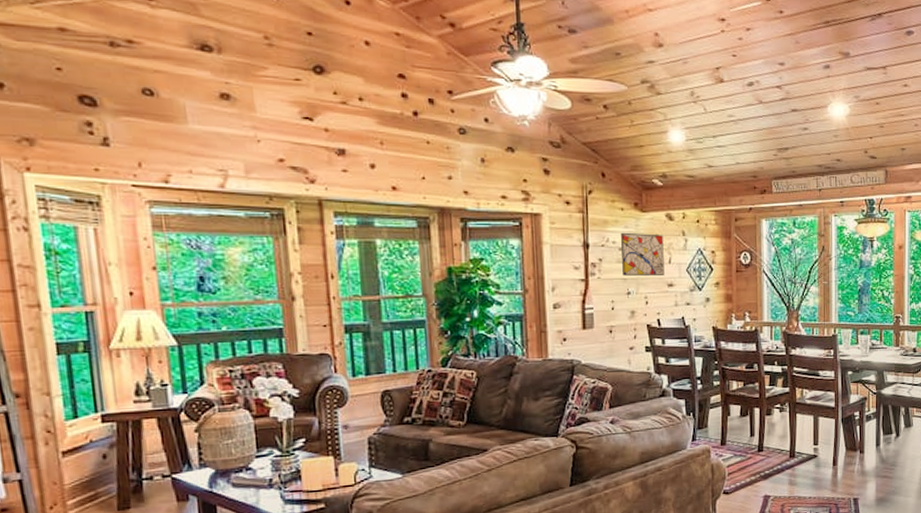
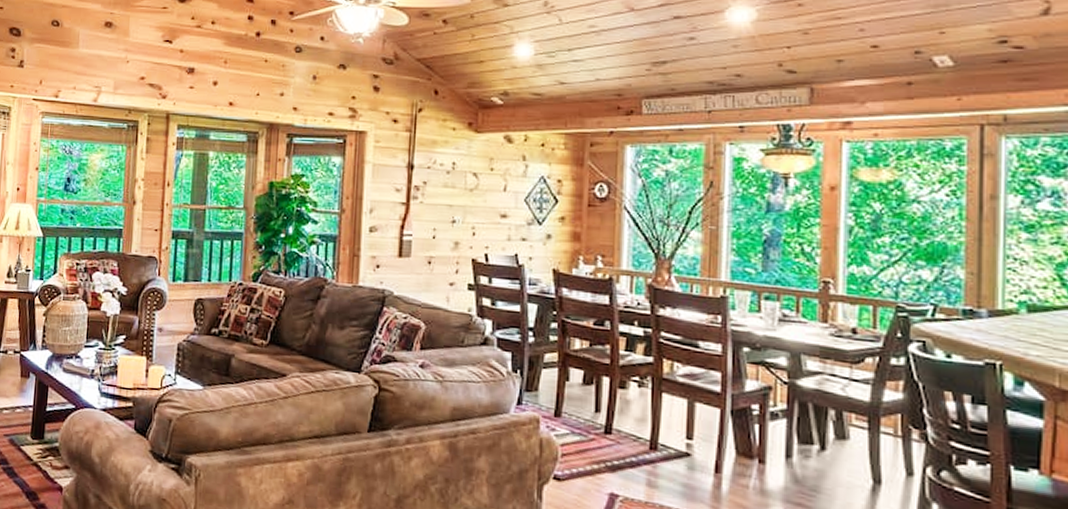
wall art: present [621,232,665,276] -> none [448,154,499,204]

